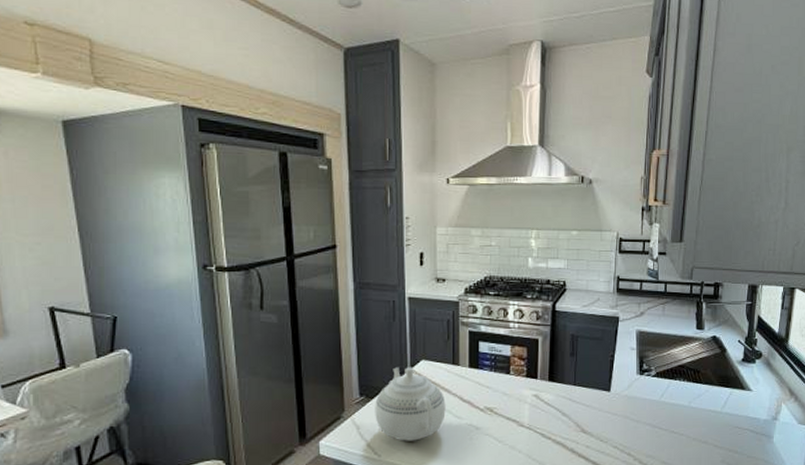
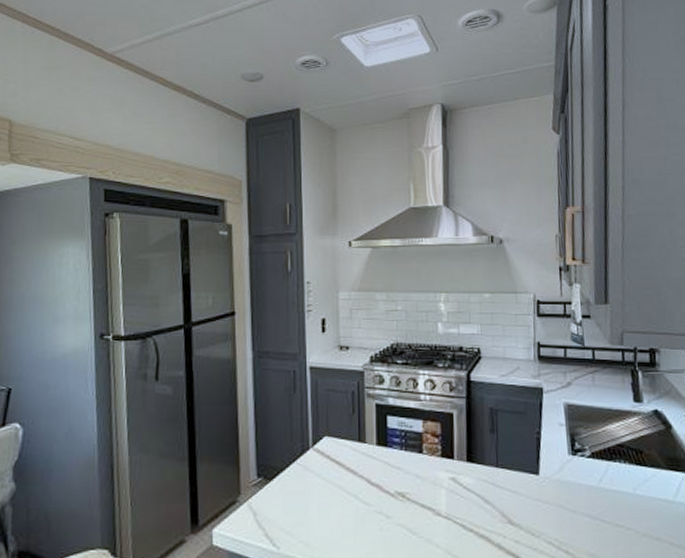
teapot: present [375,367,446,441] -> none [273,444,352,531]

